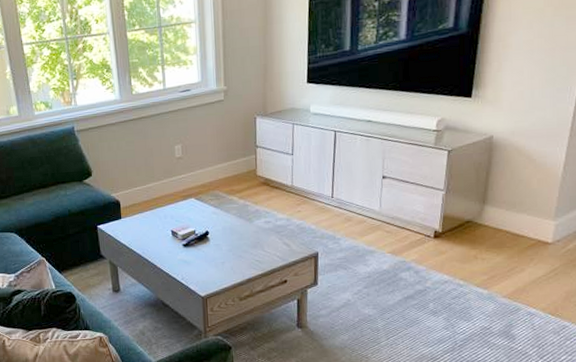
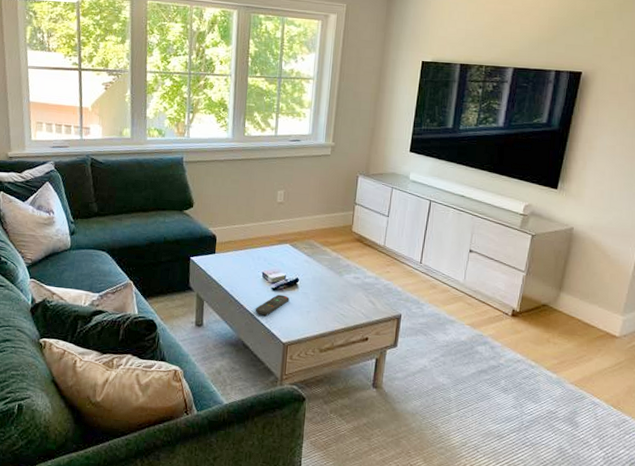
remote control: none [169,249,202,273] -> present [255,294,290,316]

